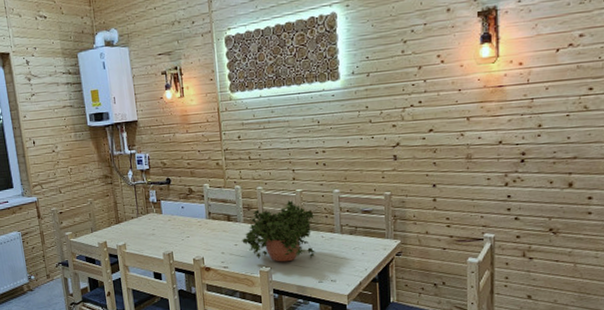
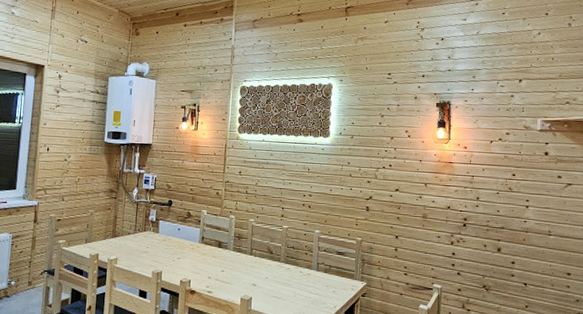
potted plant: present [242,200,316,262] -> none [228,235,296,292]

